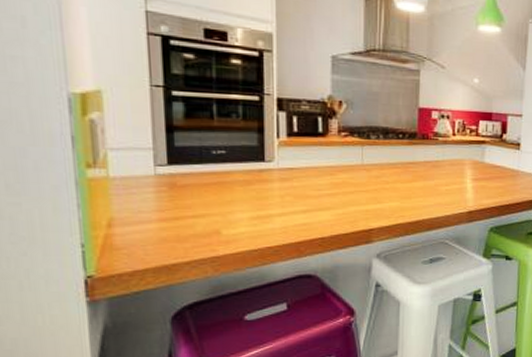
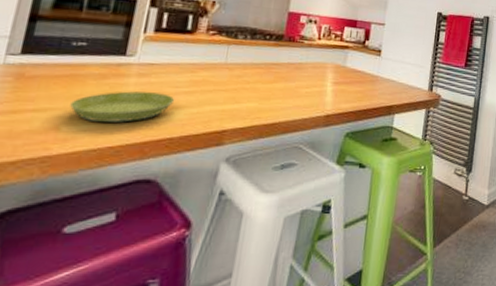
saucer: none [224,195,320,225] -> present [70,91,175,123]

